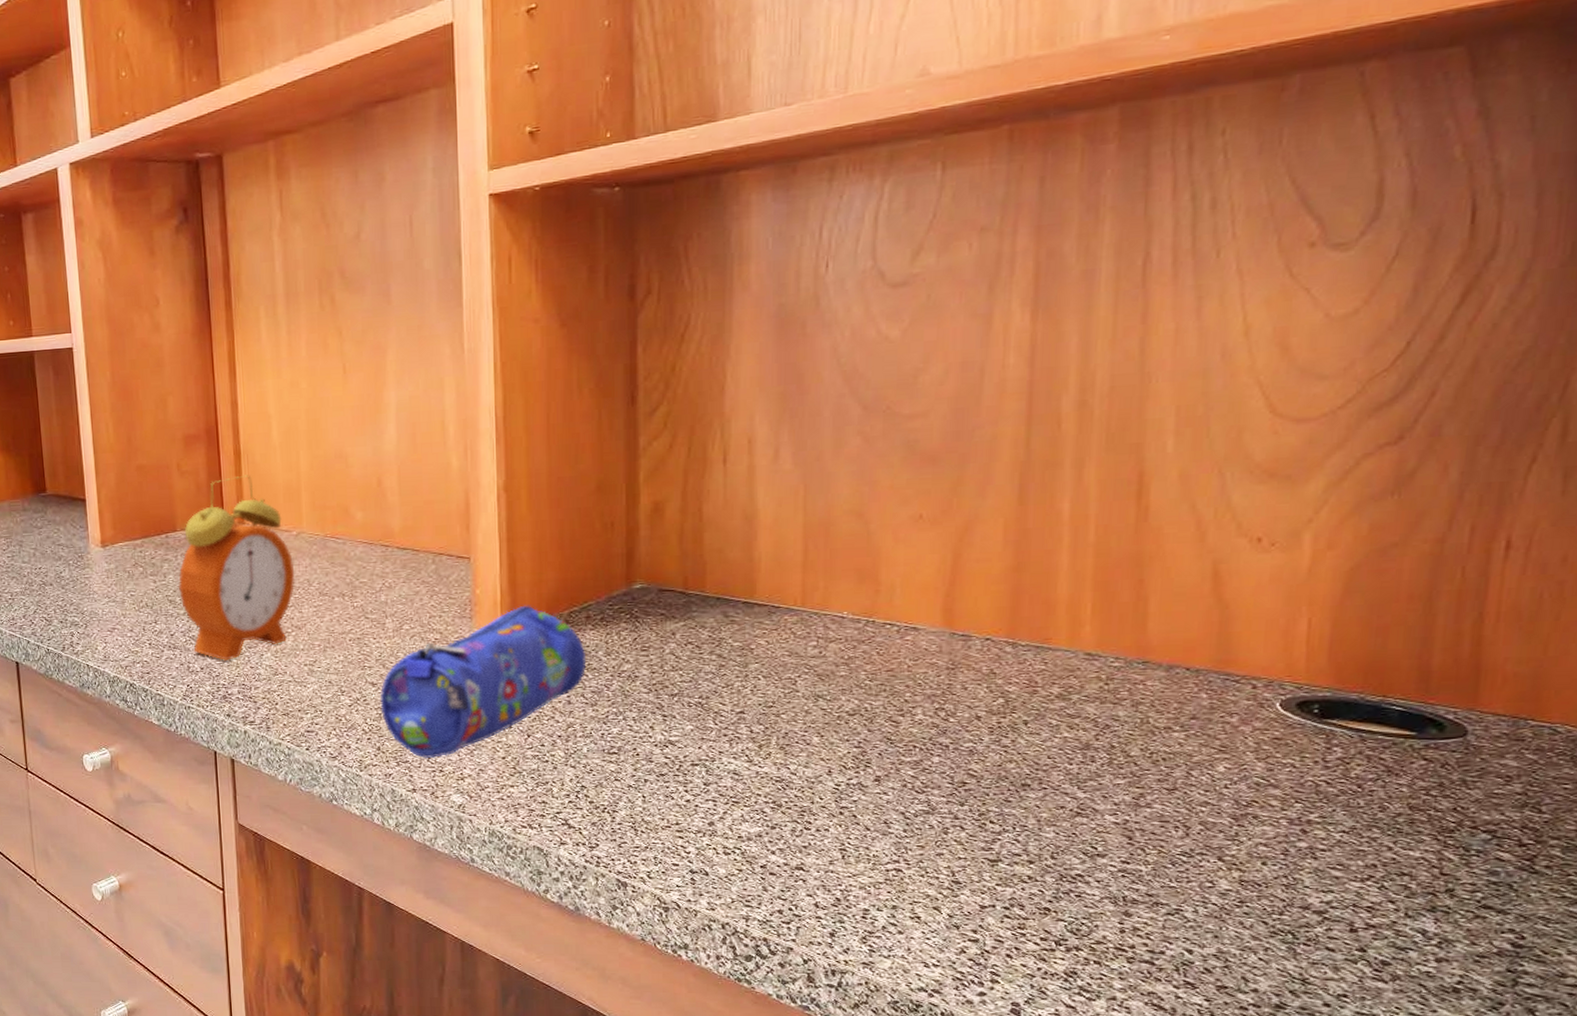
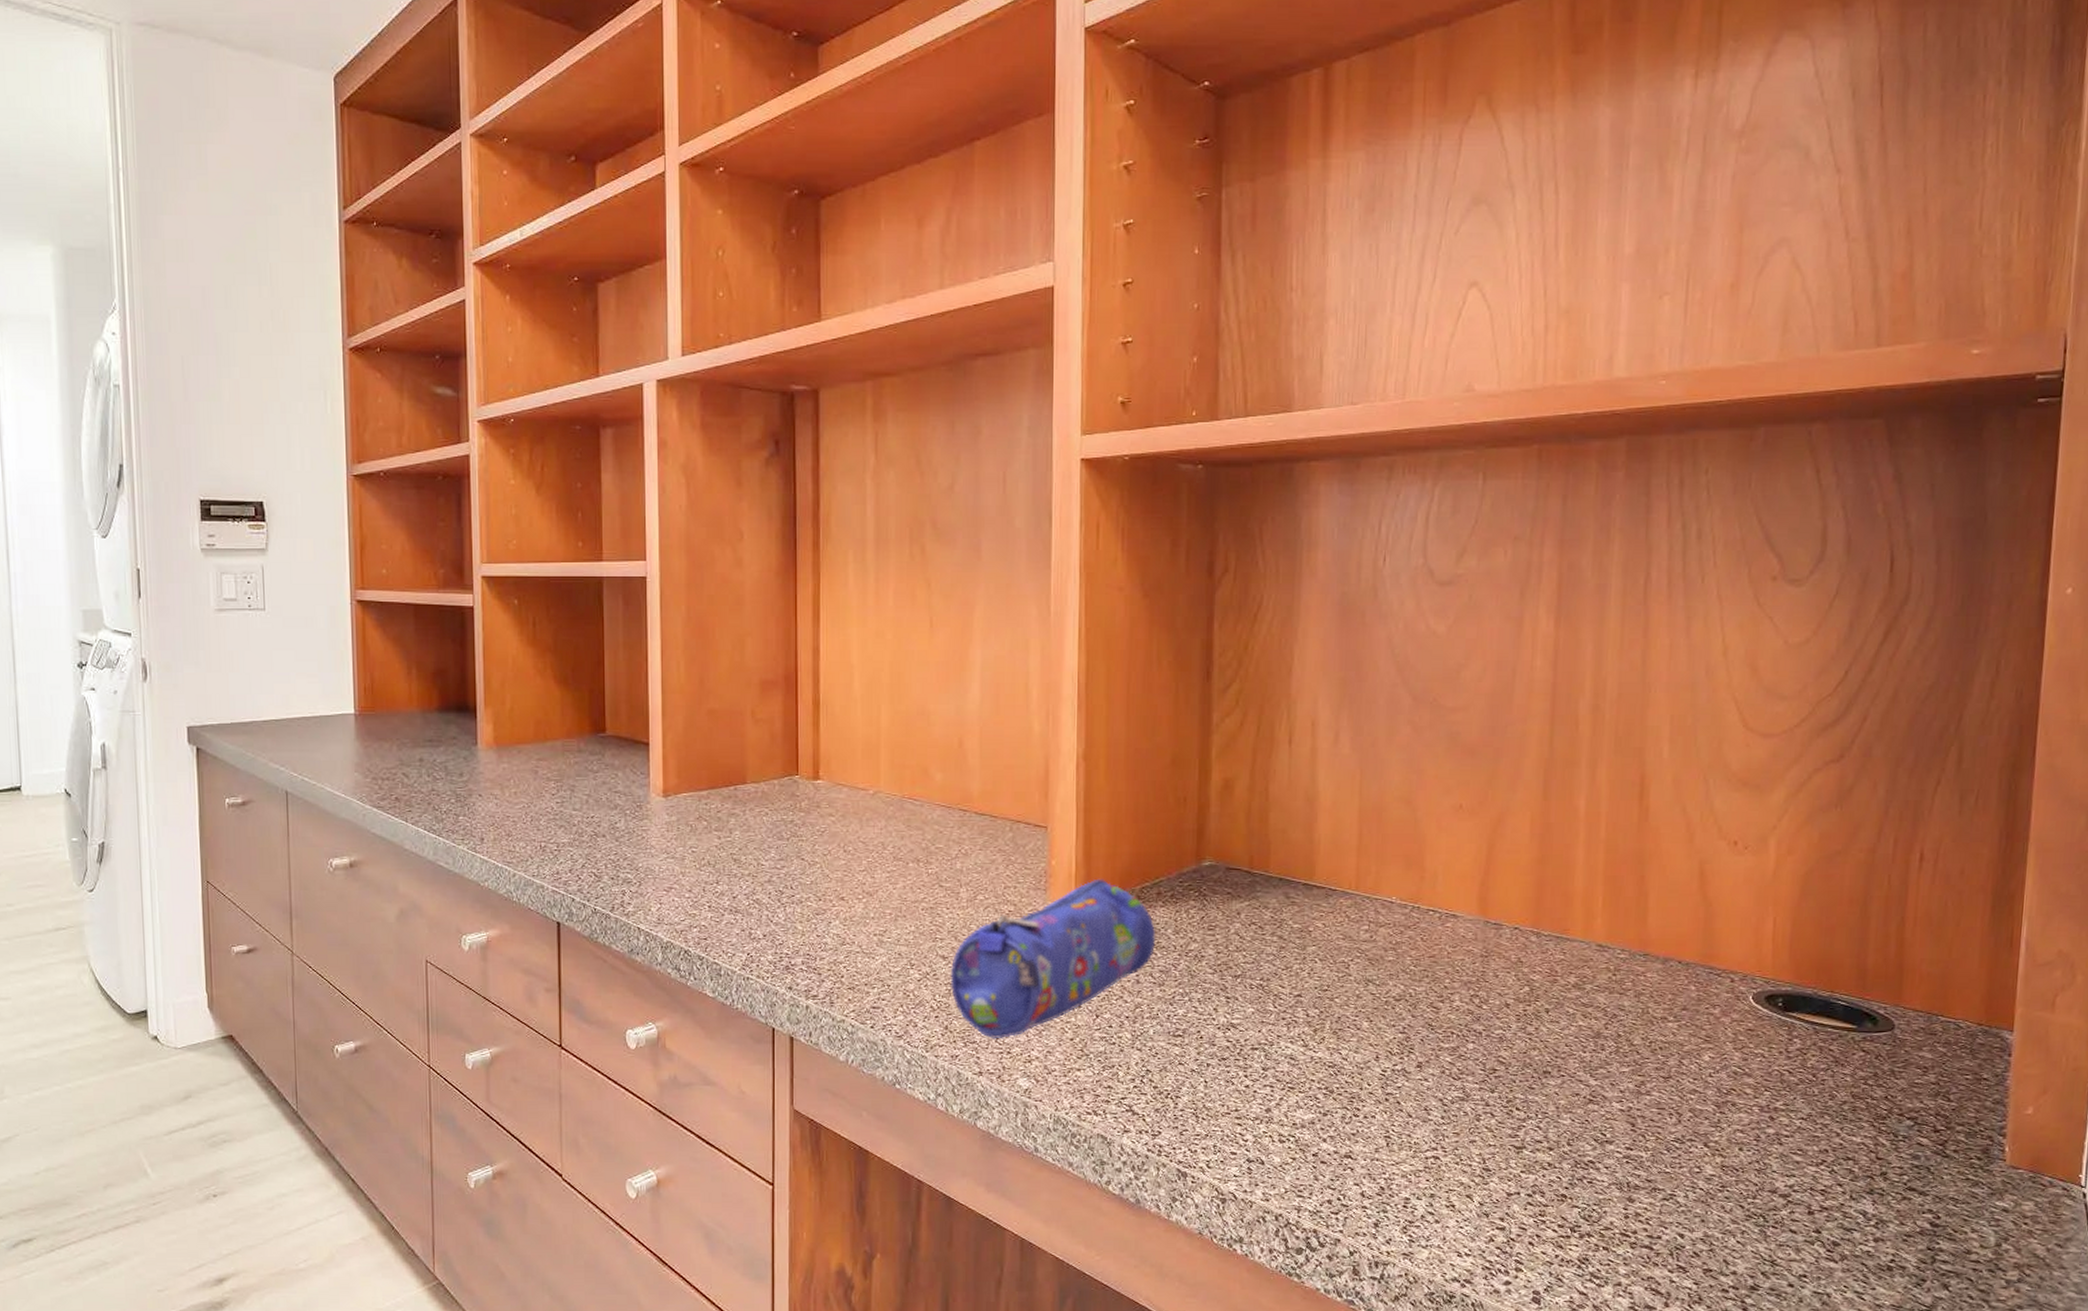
alarm clock: present [178,475,295,661] -> none [744,727,869,927]

